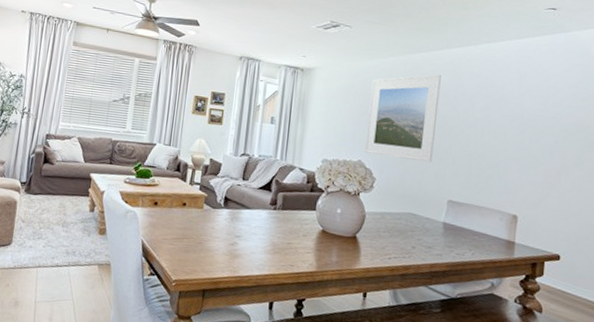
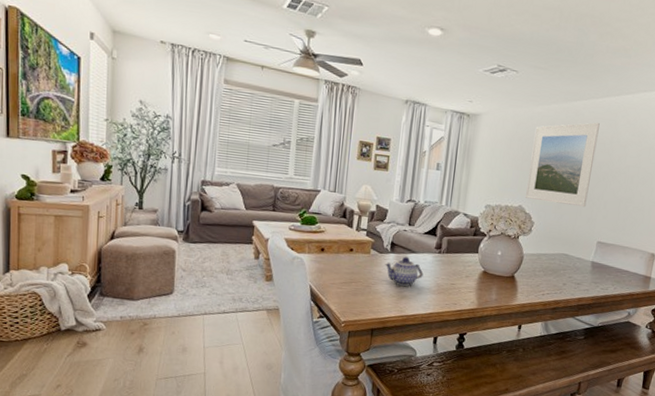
teapot: none [218,212,258,245] -> present [385,256,424,287]

